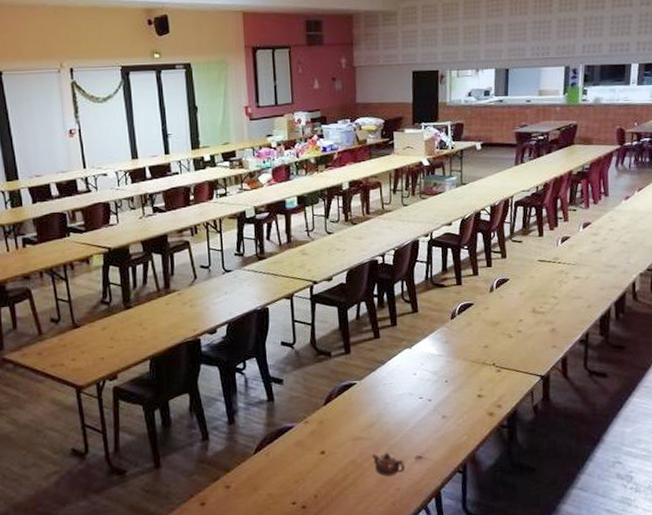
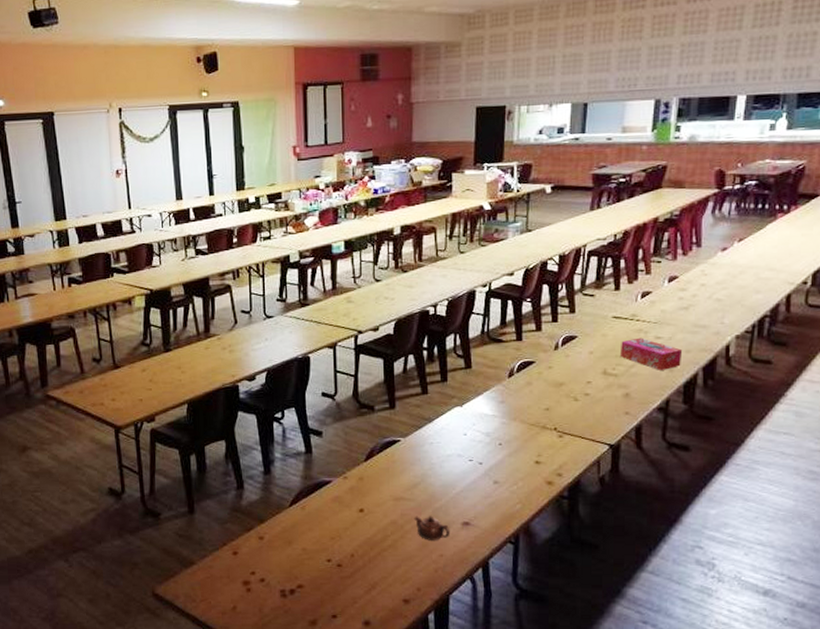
tissue box: none [545,278,598,307] -> present [619,337,683,370]

